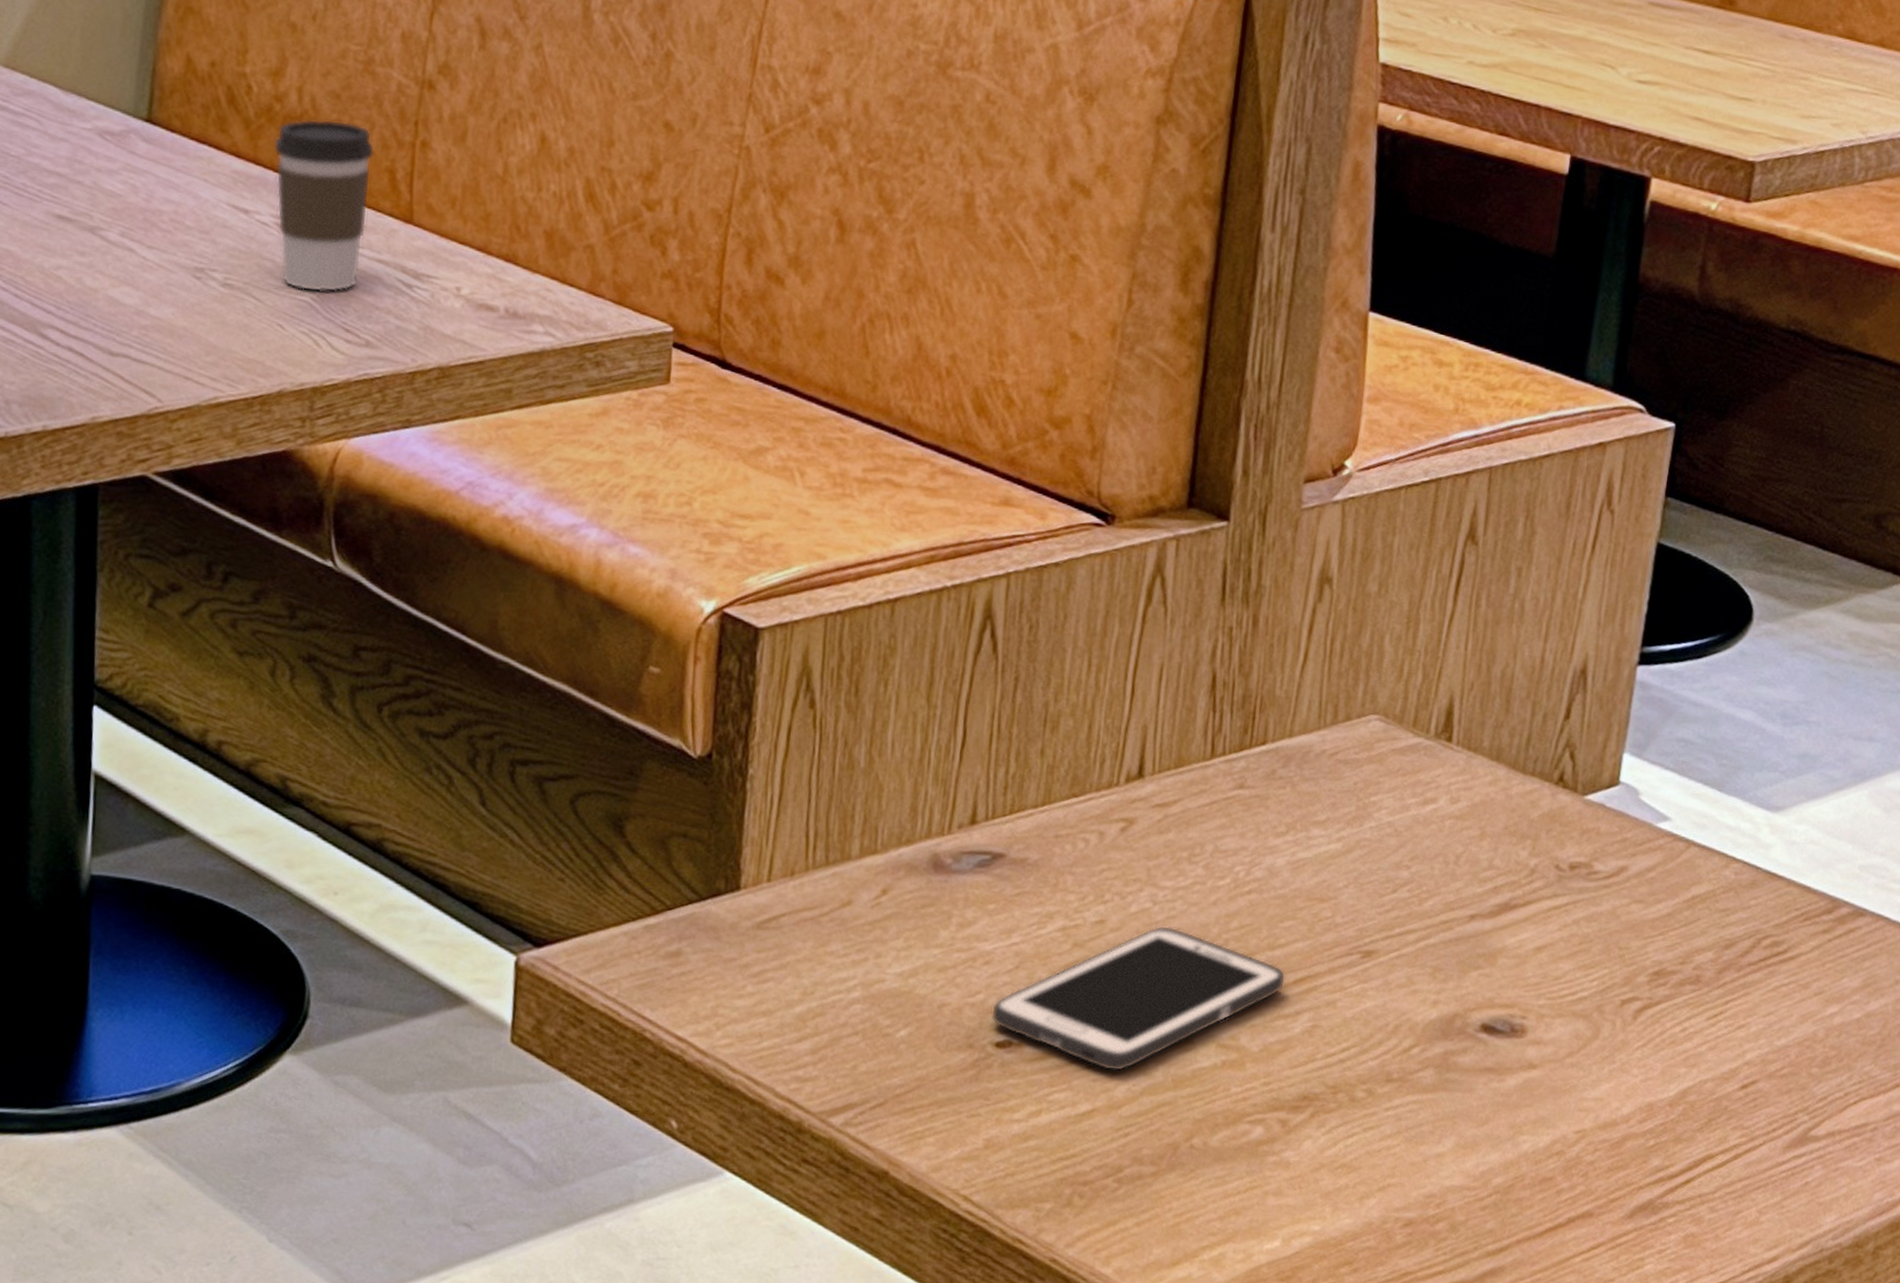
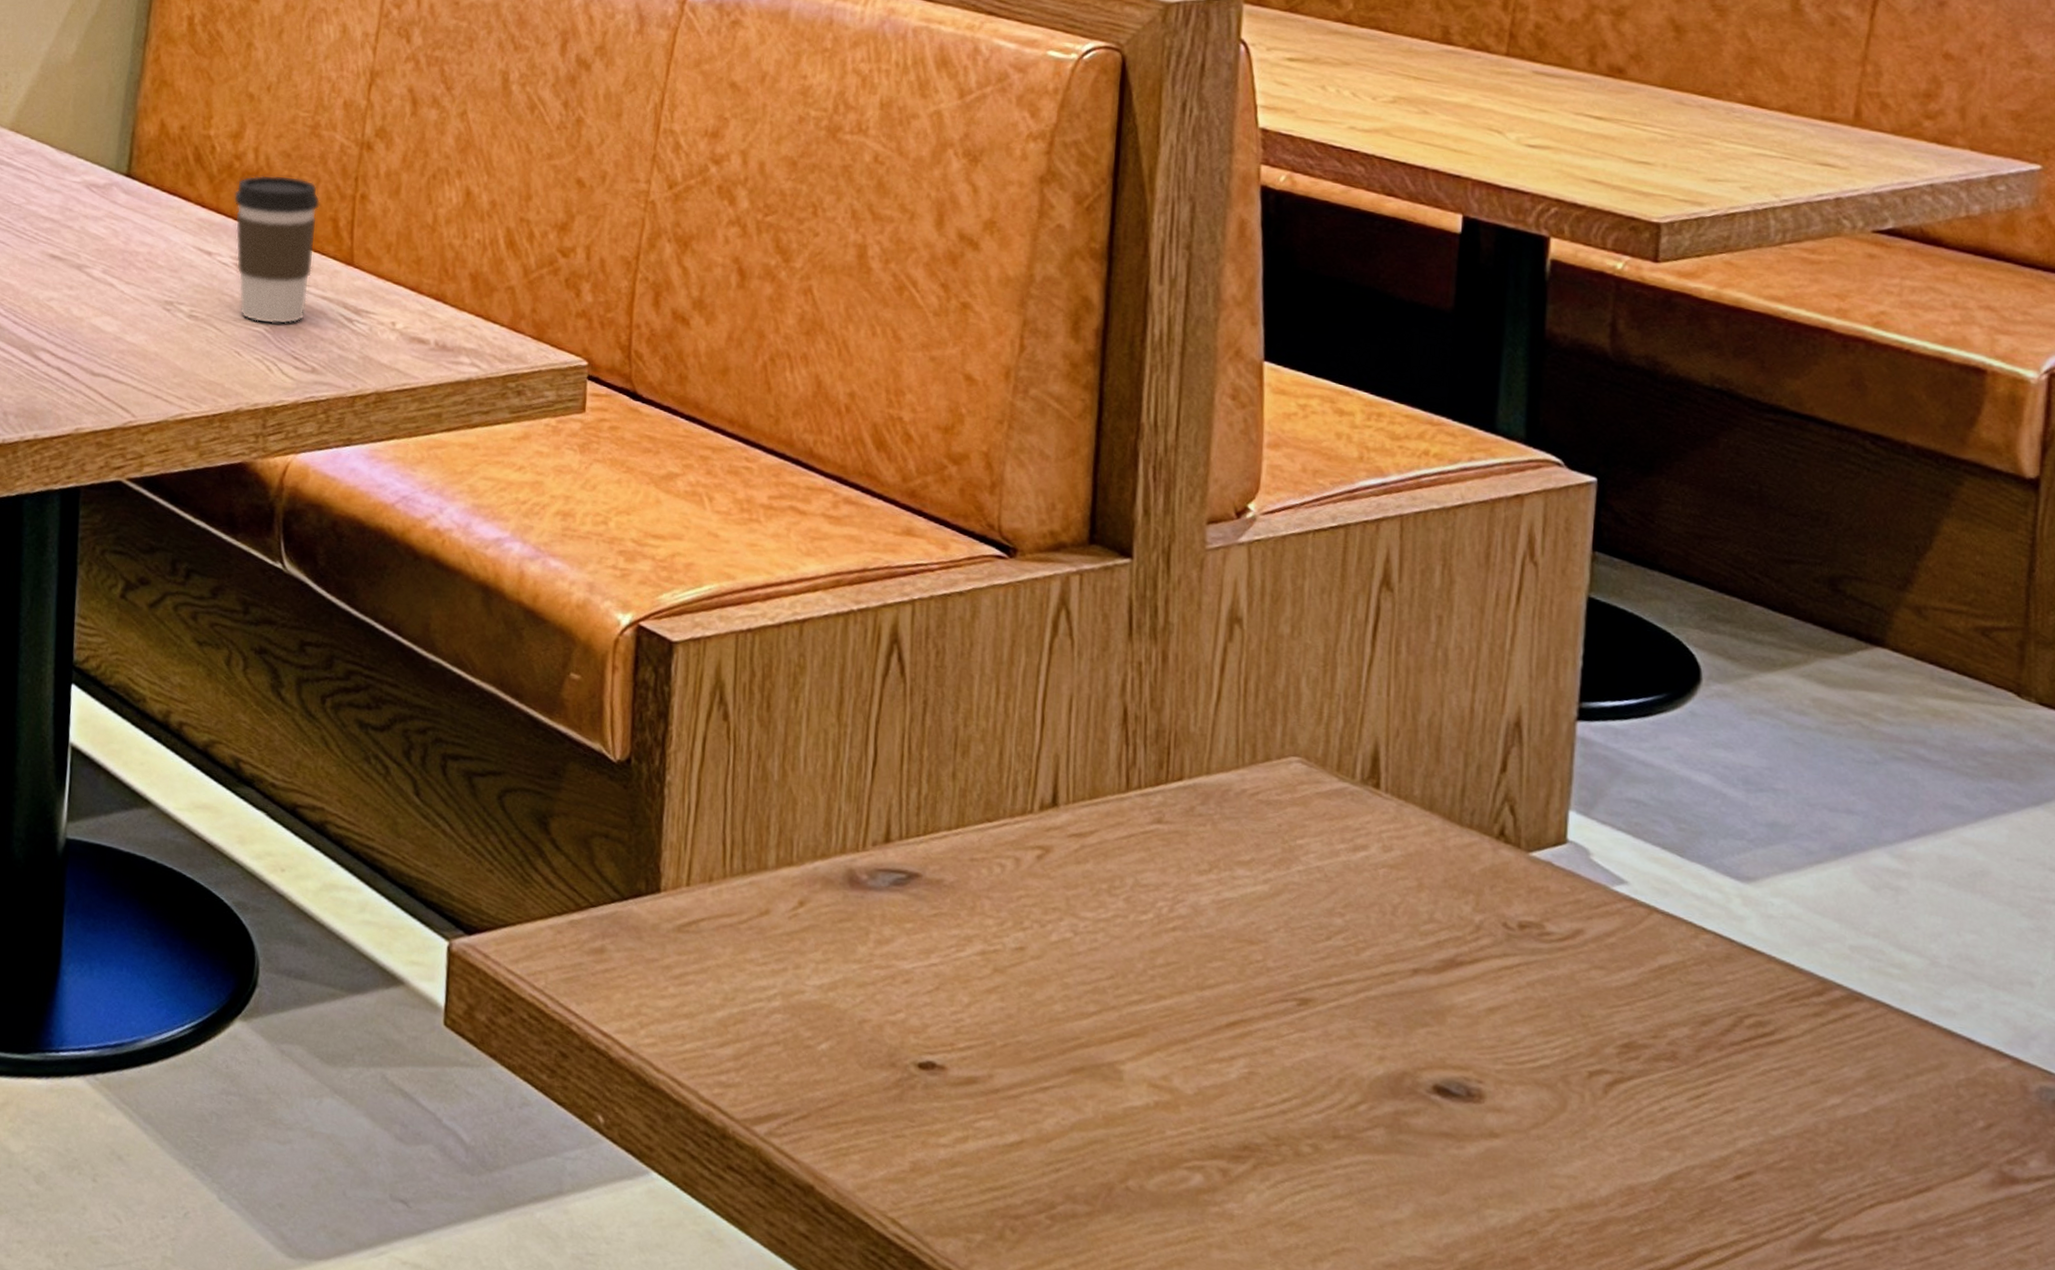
cell phone: present [991,926,1286,1072] -> none [913,957,1218,1104]

